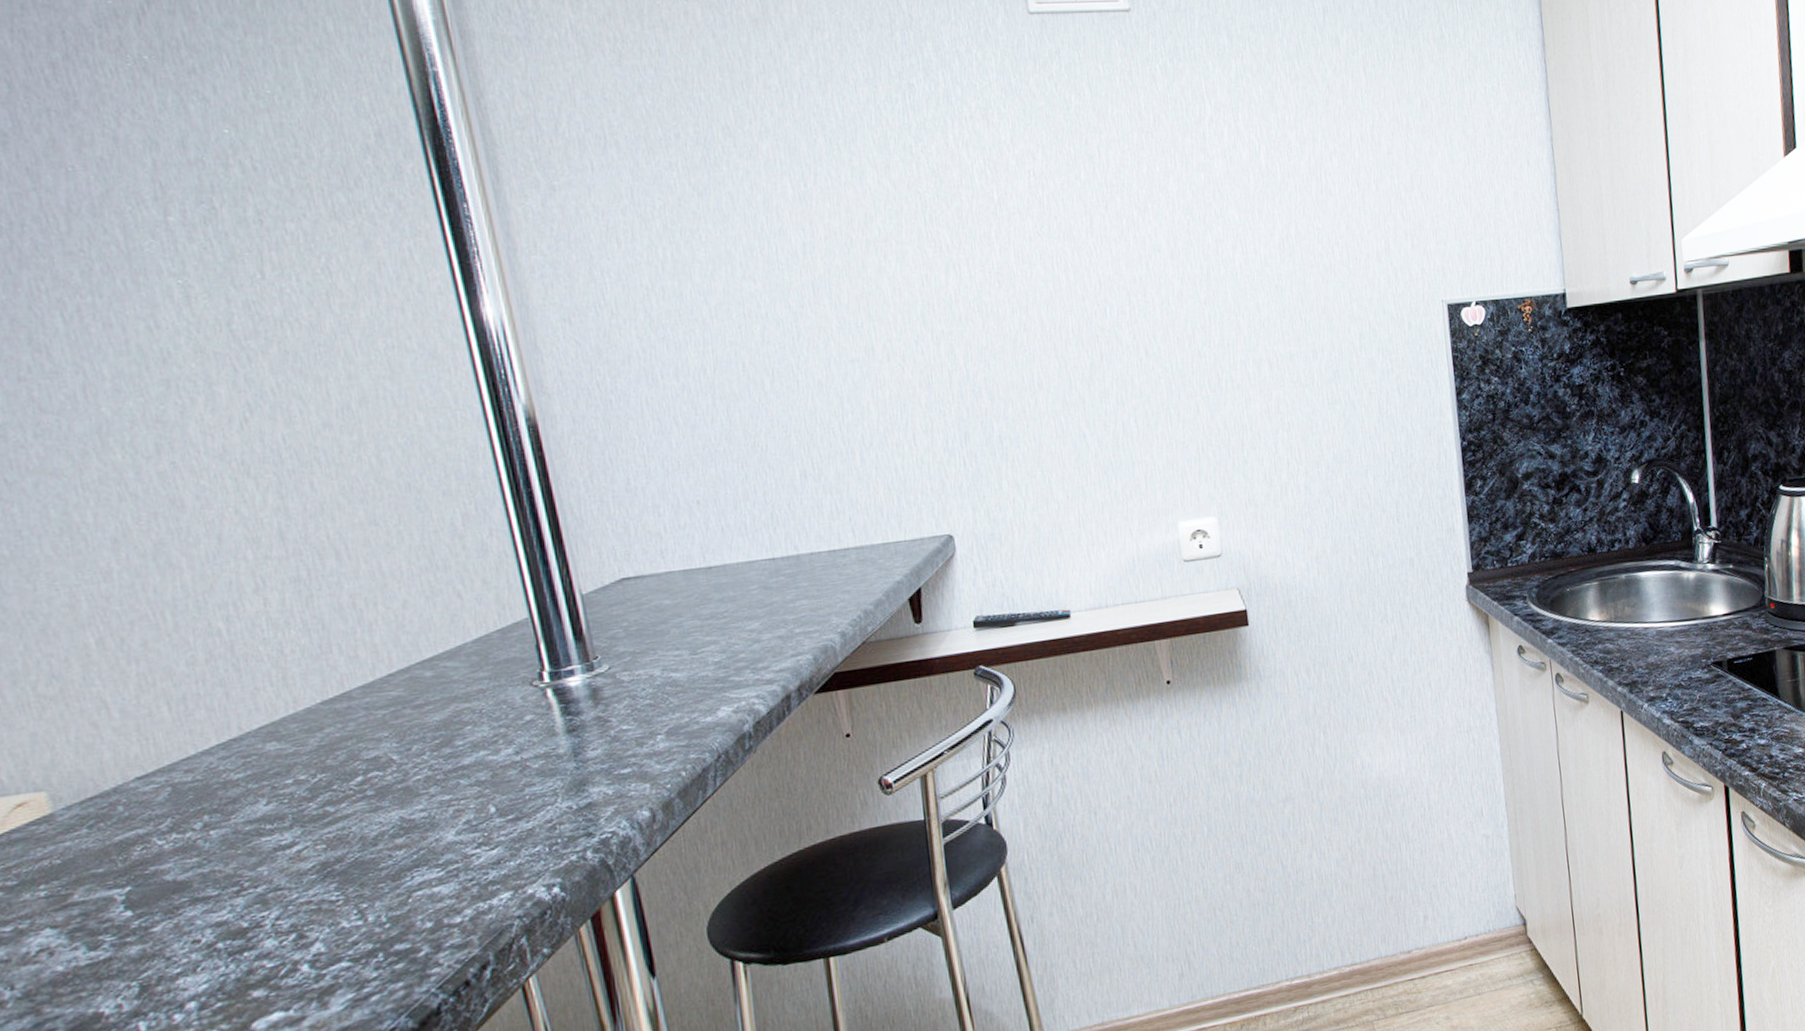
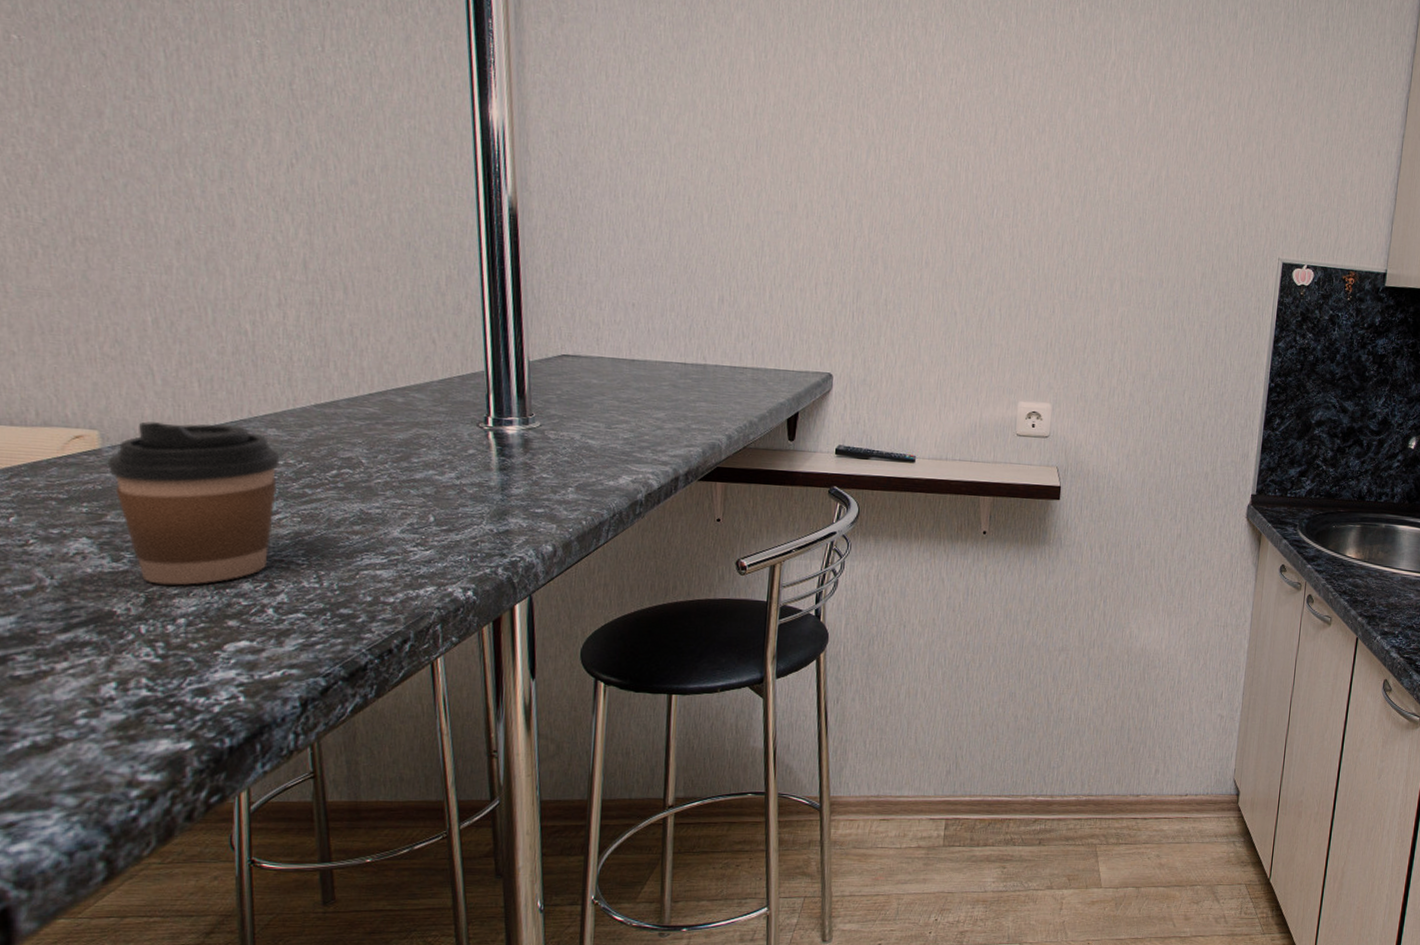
coffee cup: none [63,747,292,967] -> present [107,421,280,585]

